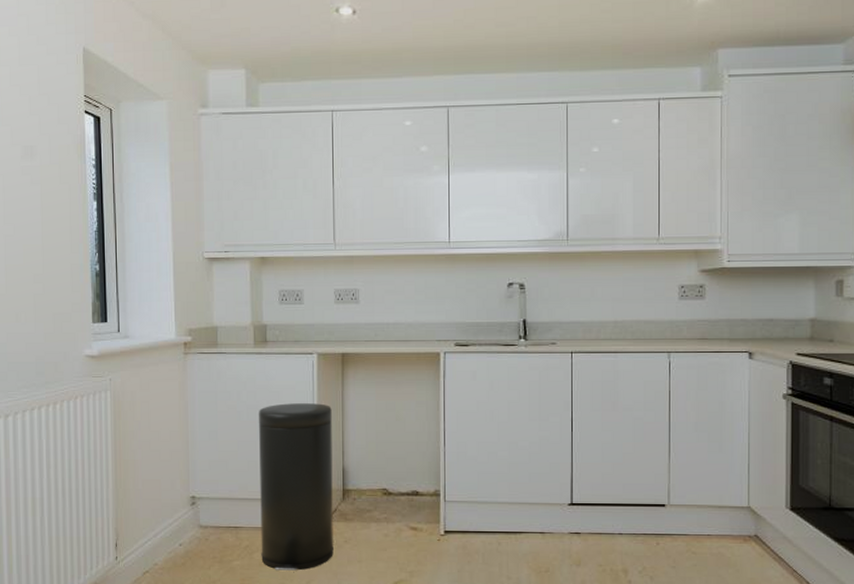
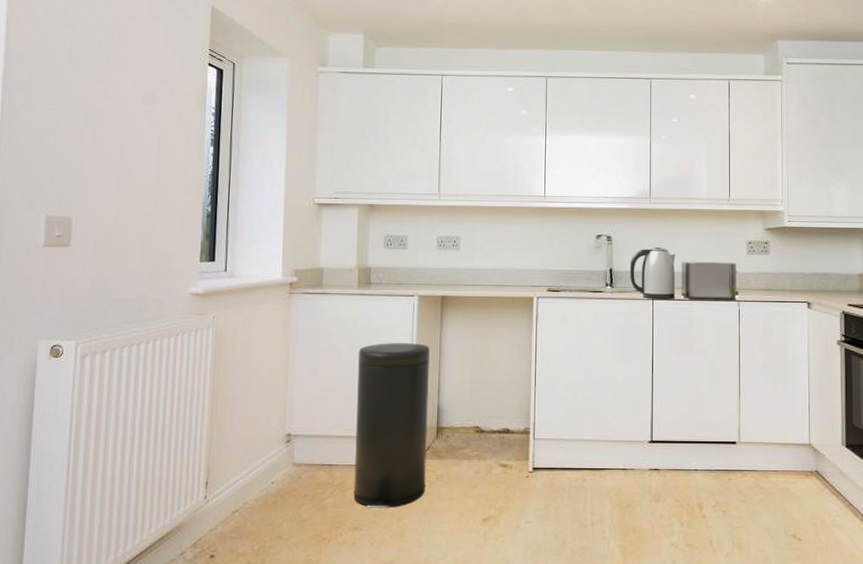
kettle: none [545,295,597,352] -> present [629,248,676,299]
toaster: none [603,309,669,352] -> present [680,261,739,300]

